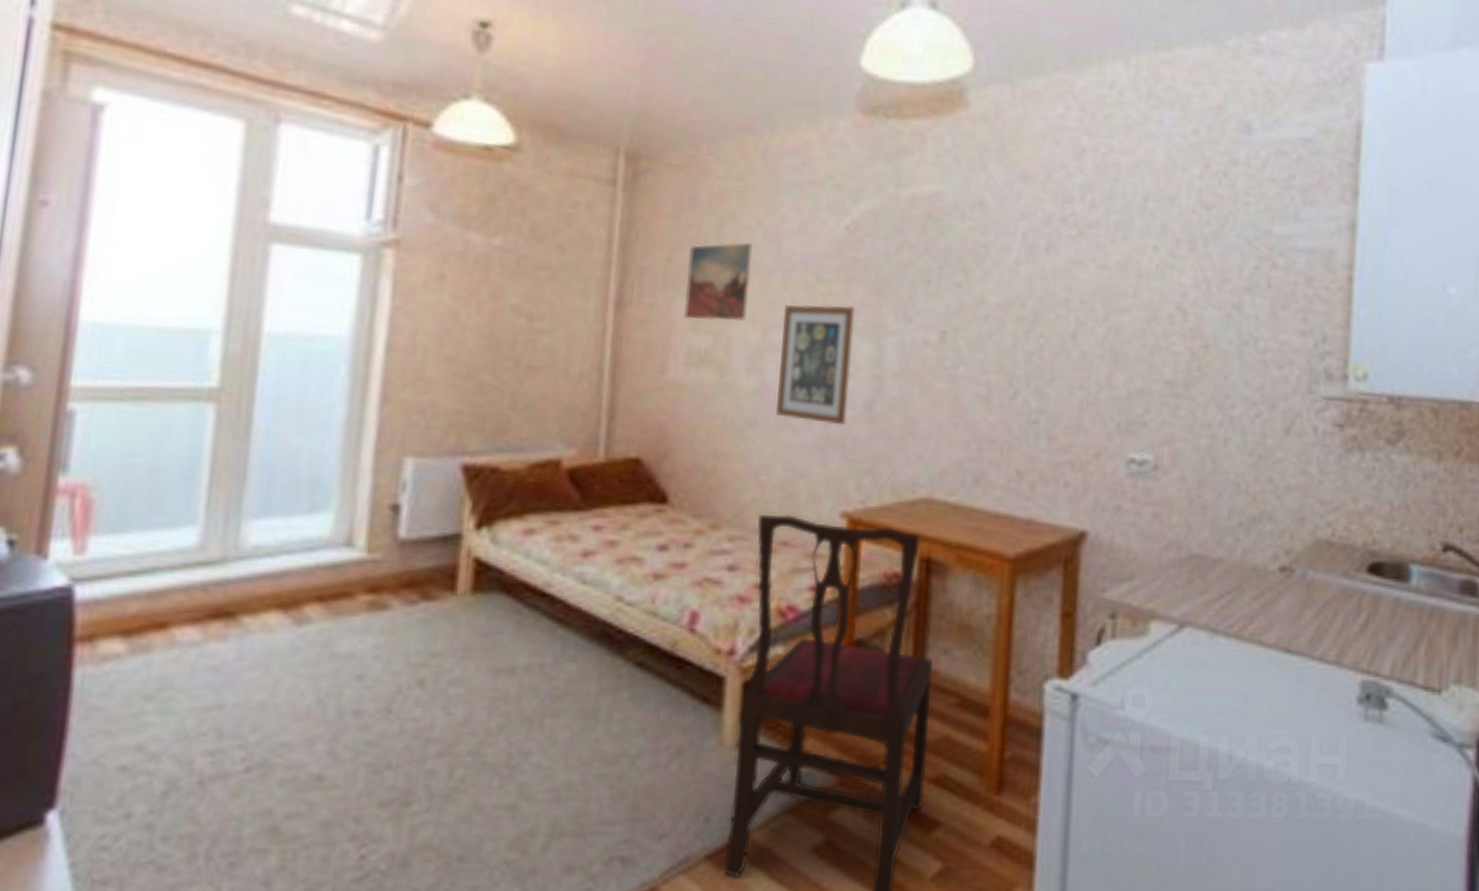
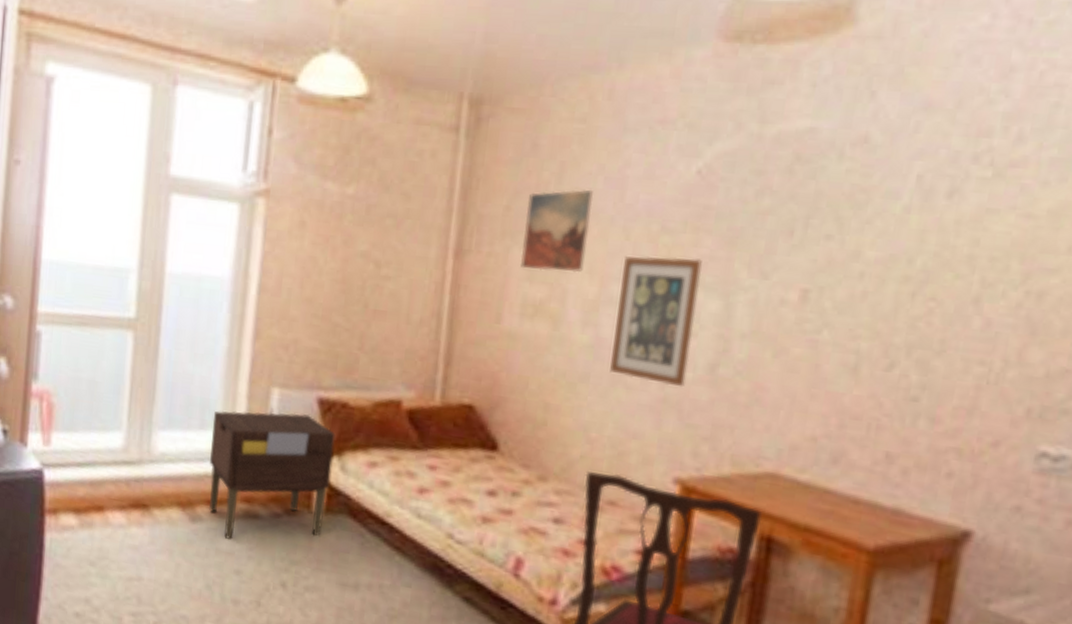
nightstand: none [320,483,484,639] -> present [208,410,336,540]

